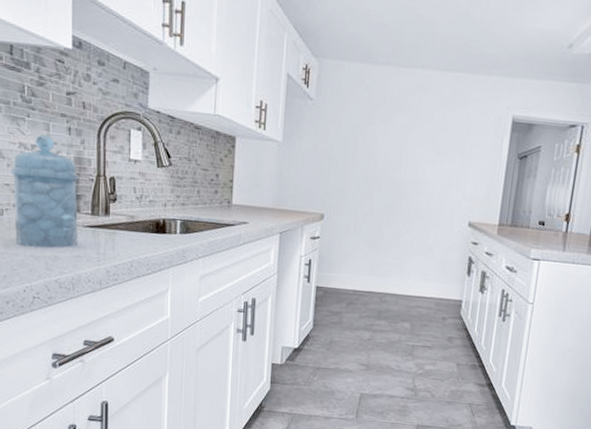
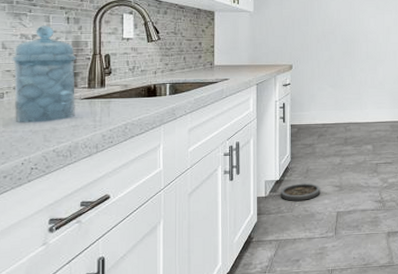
pet bowl: none [298,354,344,375] -> present [280,183,321,202]

